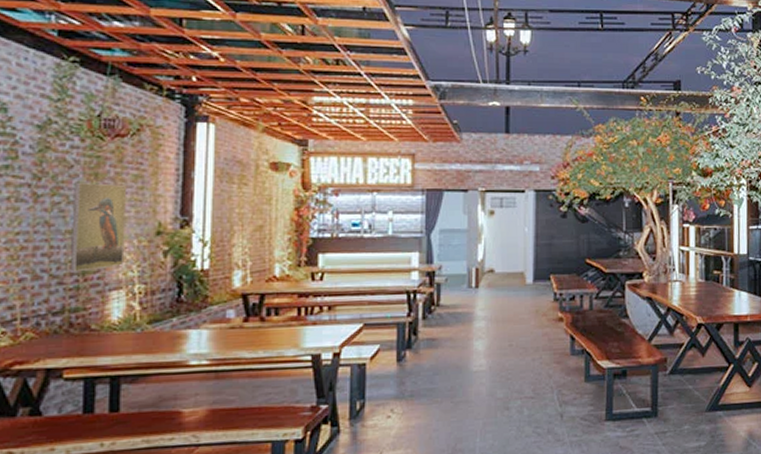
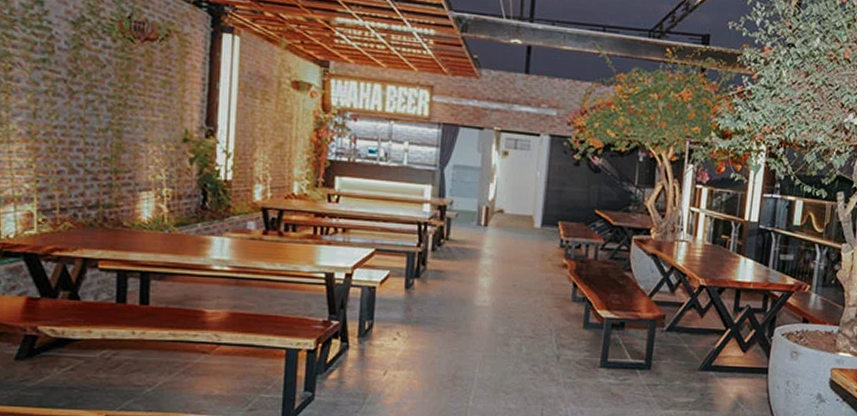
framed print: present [71,182,128,272] -> none [104,82,156,170]

